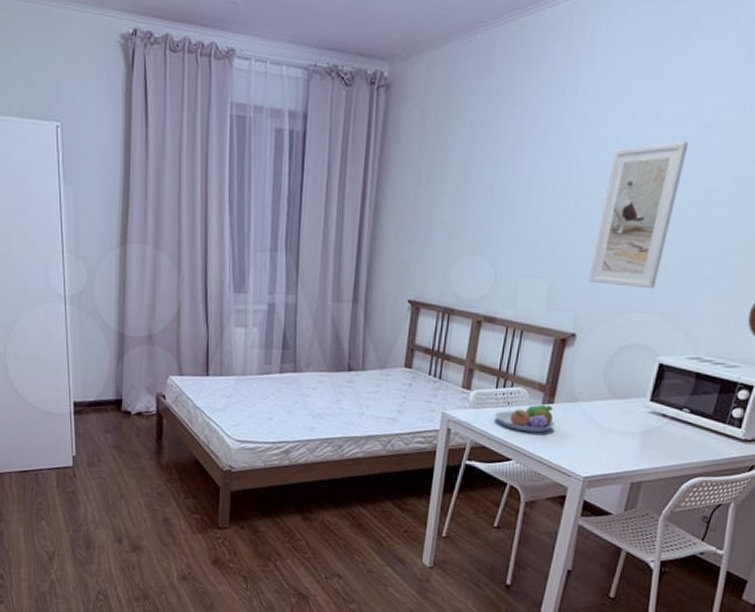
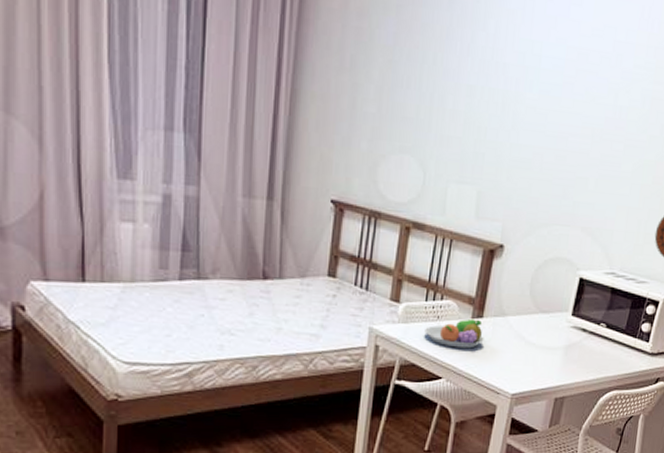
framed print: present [588,142,689,289] -> none [515,54,606,202]

